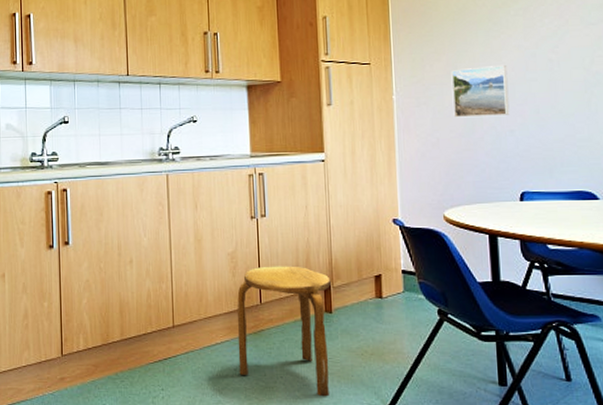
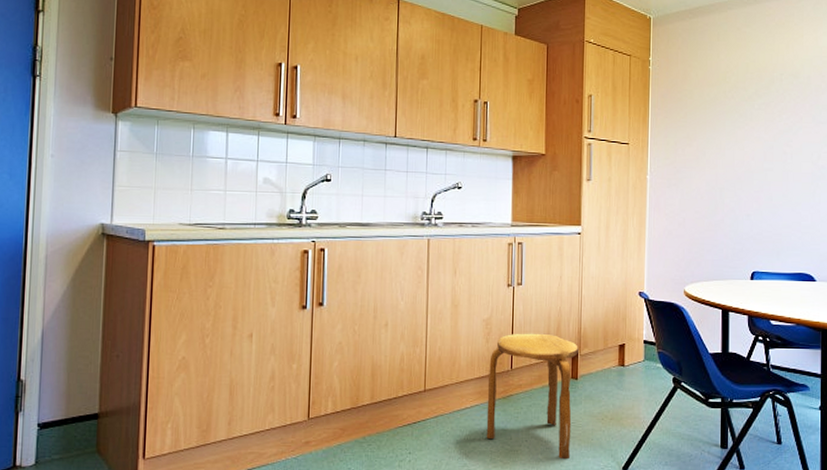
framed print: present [451,65,510,118] -> none [699,154,748,201]

